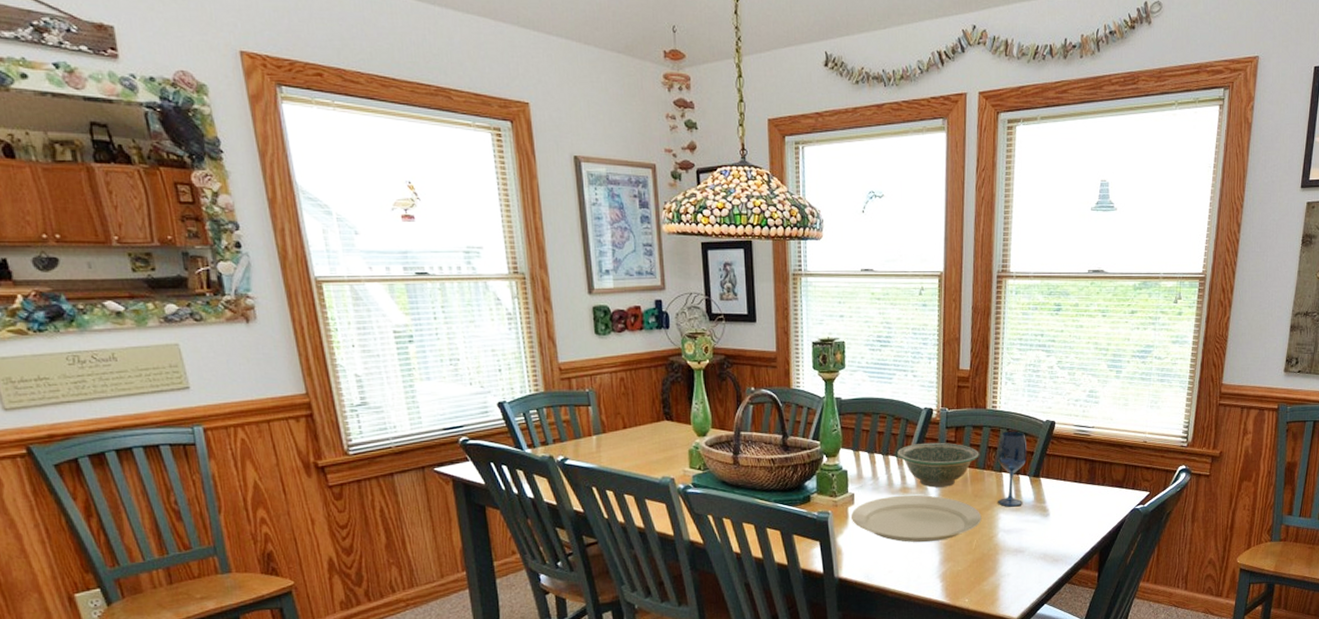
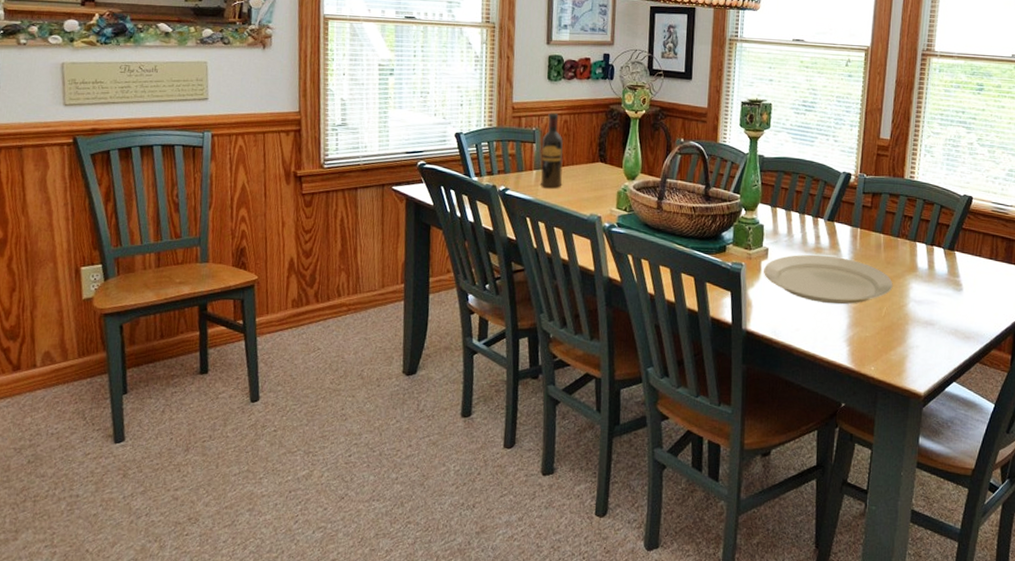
wine bottle: none [597,370,626,455] -> present [540,112,563,190]
bowl: present [896,442,979,488] -> none [812,205,895,251]
wineglass: present [997,431,1028,507] -> none [910,202,943,278]

